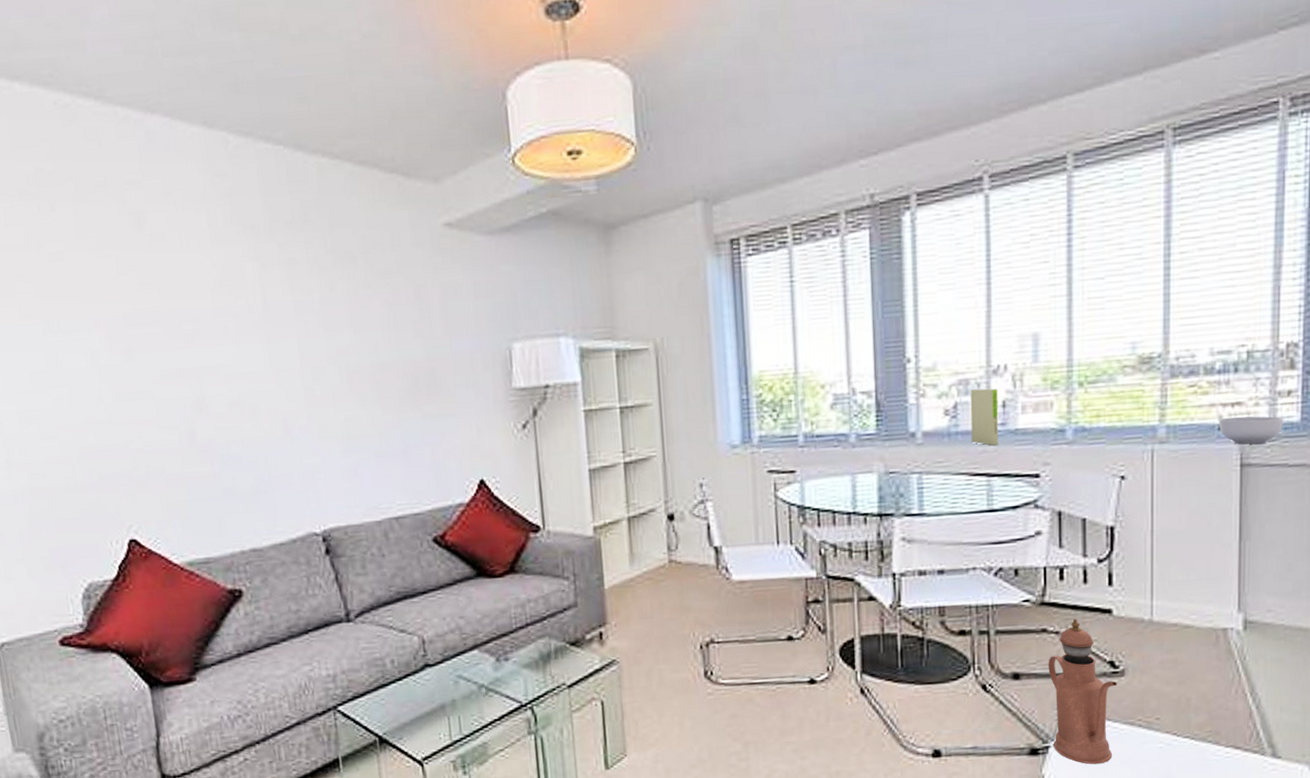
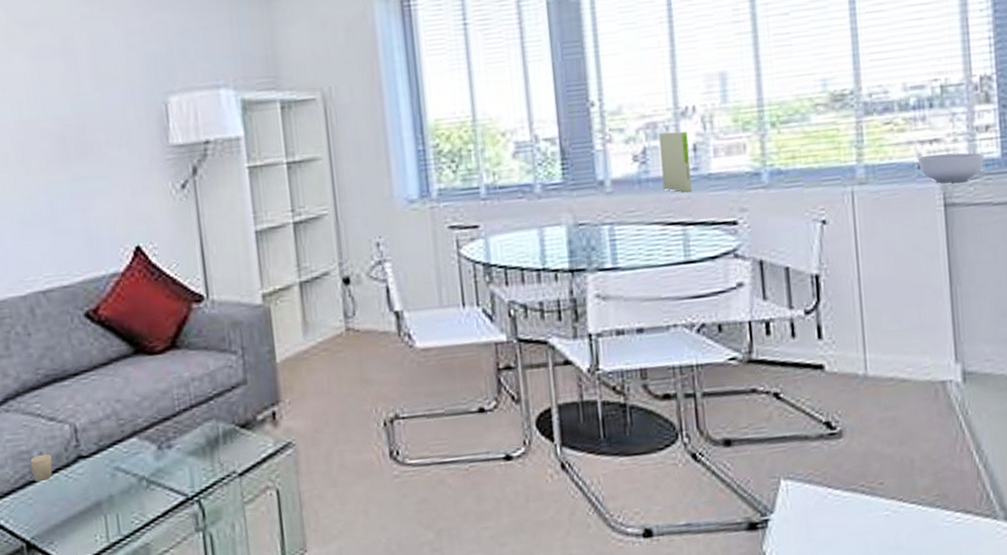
candle: none [383,661,403,686] -> present [30,453,53,482]
coffeepot: present [1048,618,1117,765] -> none [760,376,837,538]

